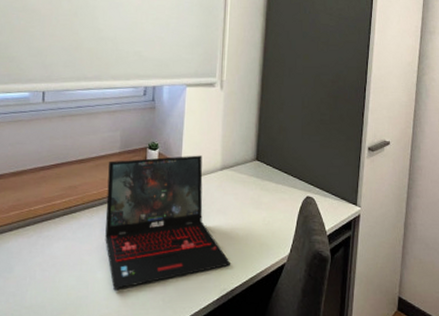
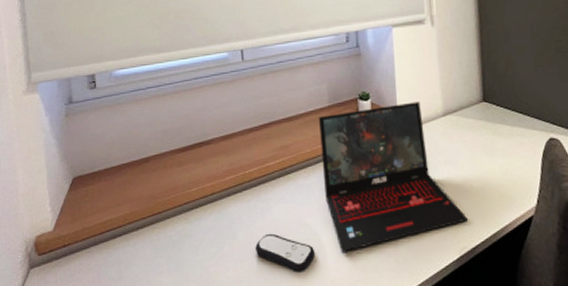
remote control: none [30,269,89,308] -> present [255,233,316,273]

